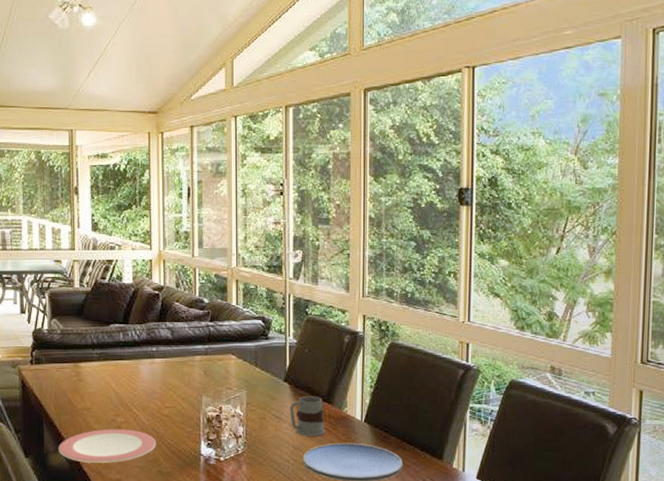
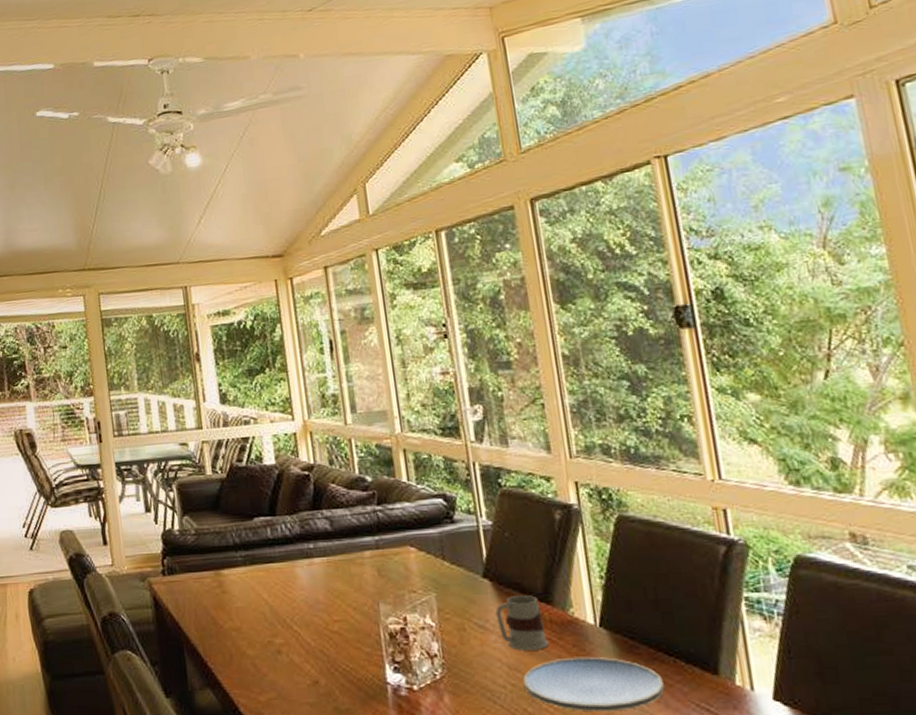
plate: present [59,429,157,463] -> none [206,653,329,701]

